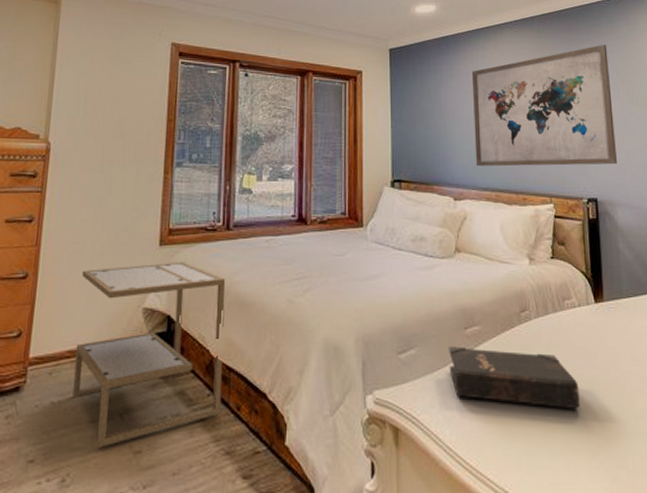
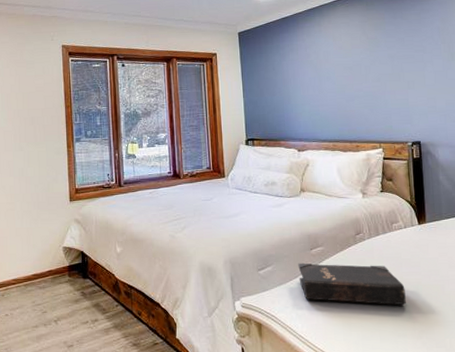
side table: present [72,262,226,447] -> none [16,212,127,344]
wall art: present [471,45,617,167] -> none [309,10,438,122]

